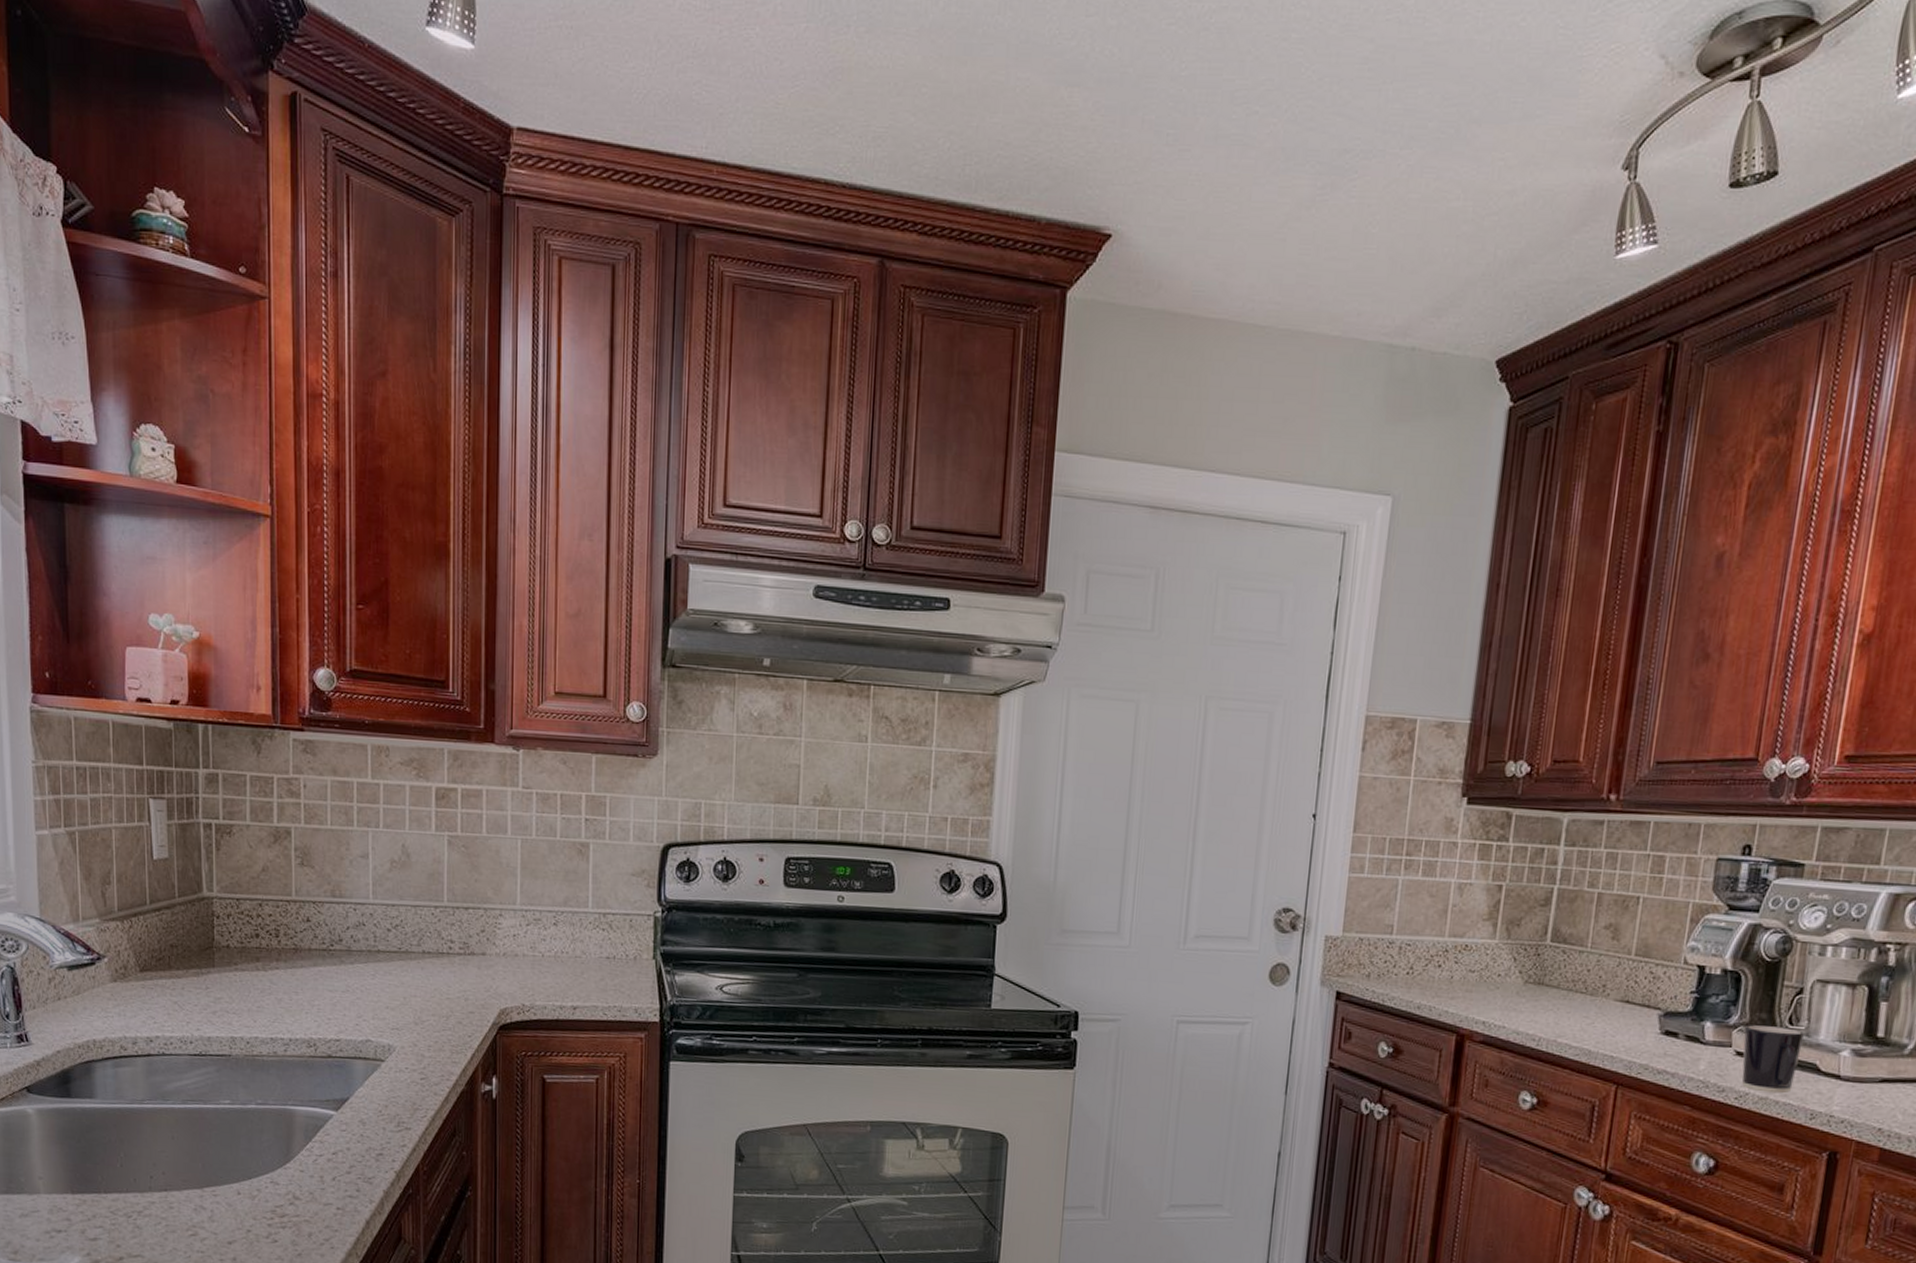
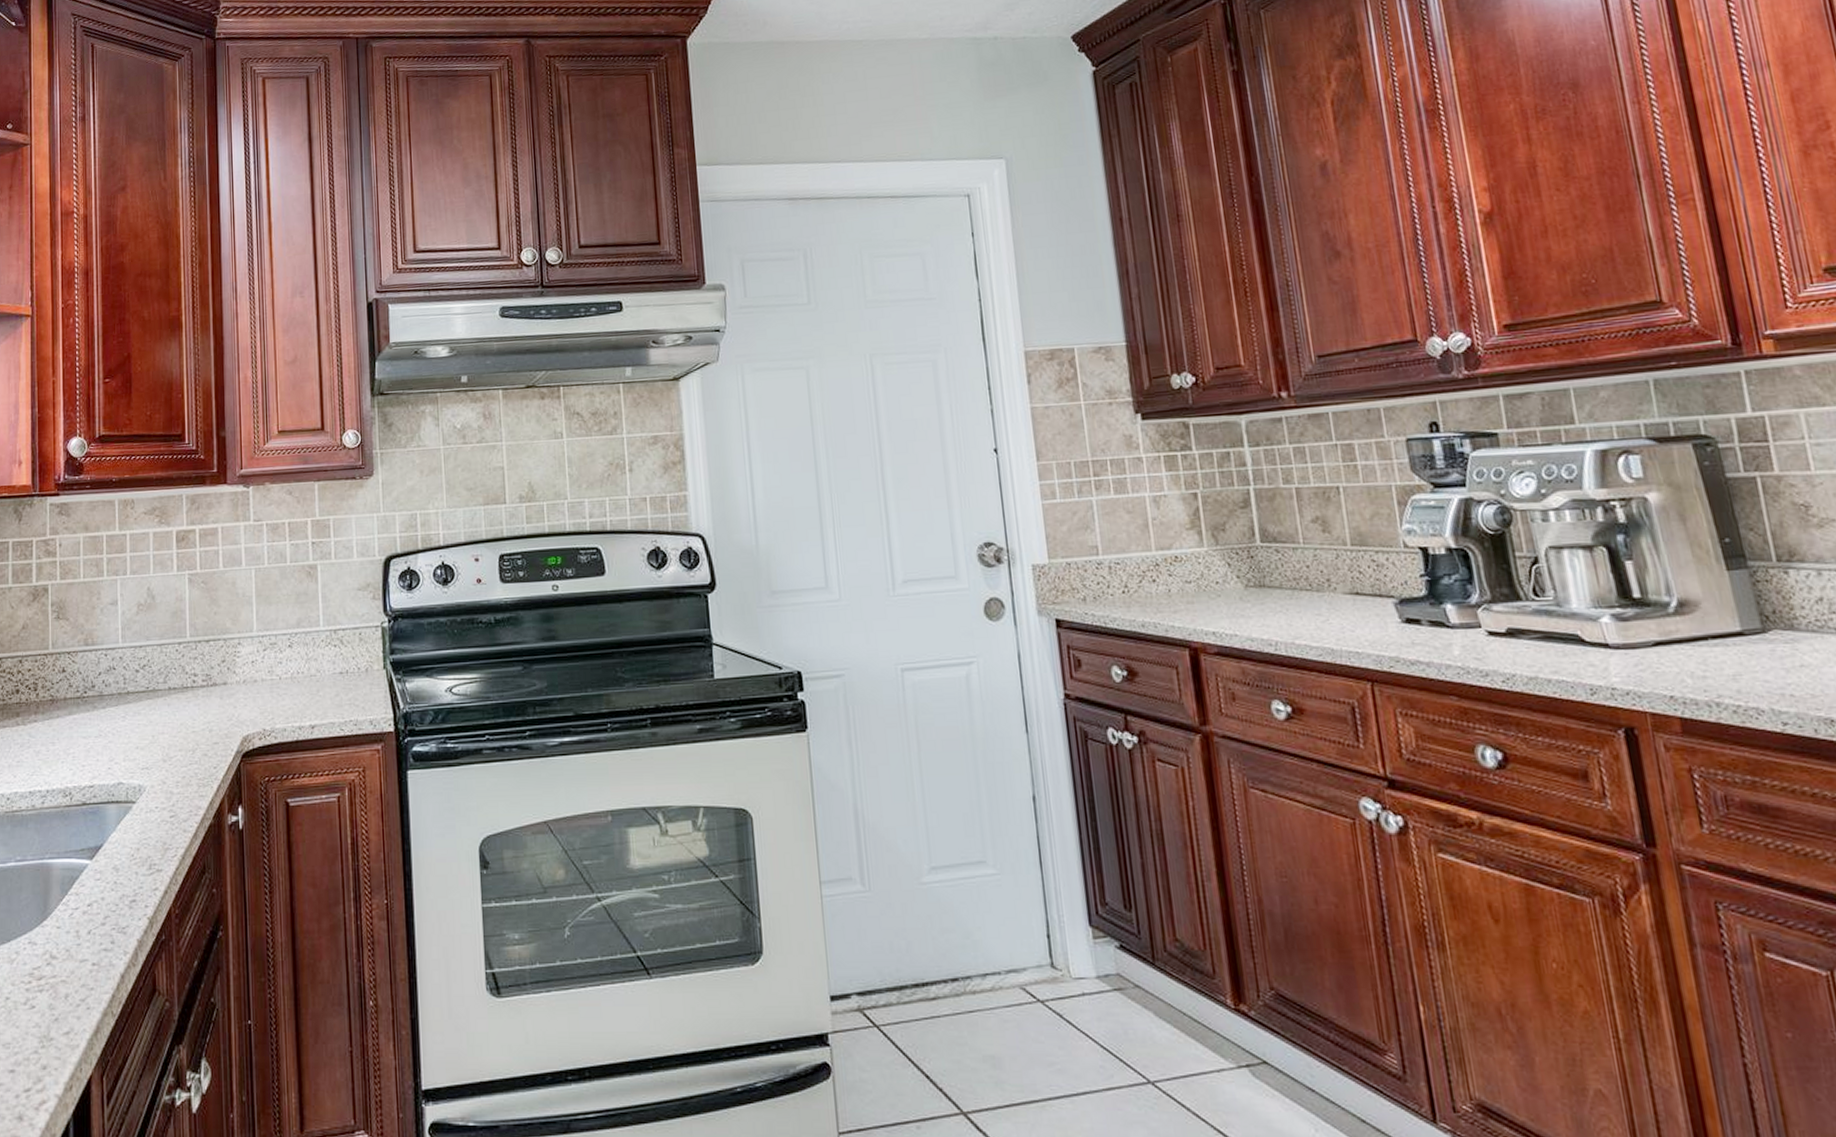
mug: present [1741,1025,1804,1094] -> none [1488,600,1561,672]

